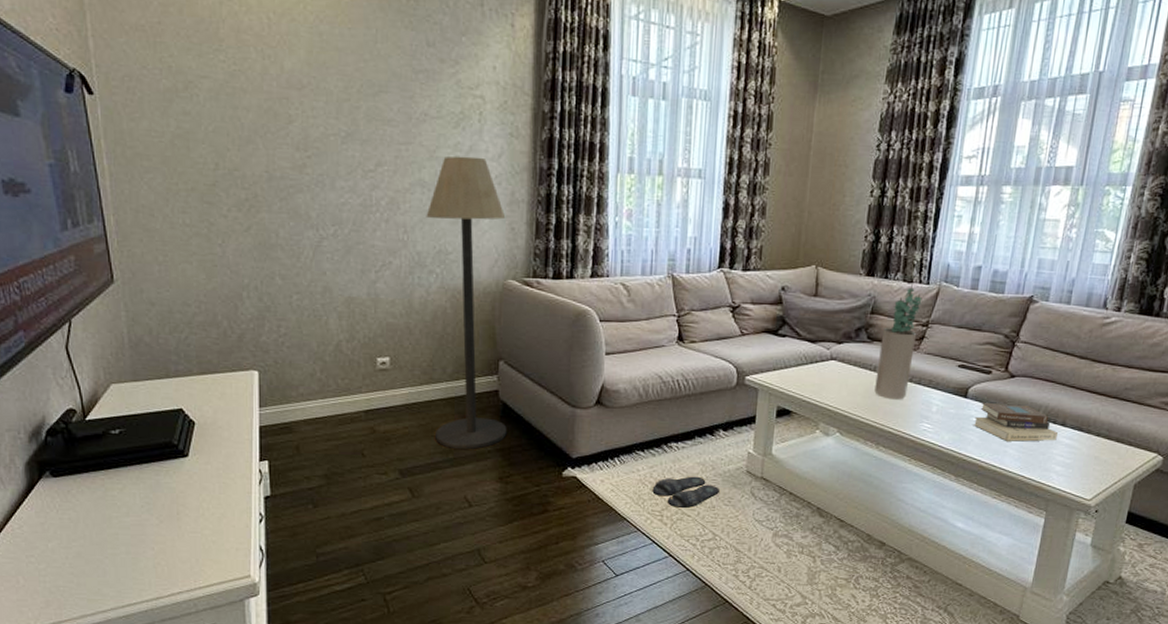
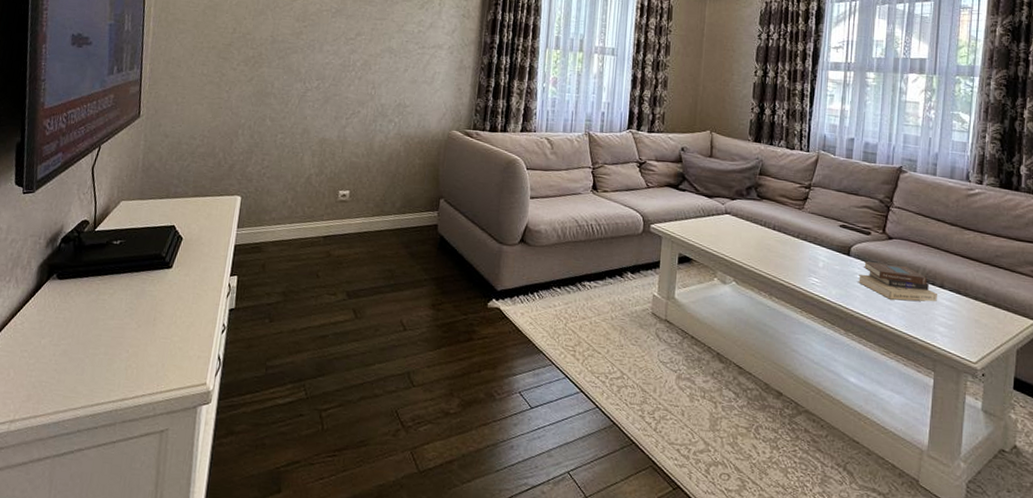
floor lamp: present [426,156,507,450] -> none [380,30,455,277]
slippers: present [652,476,719,508] -> none [566,314,627,345]
vase: present [874,283,922,400] -> none [765,150,804,254]

